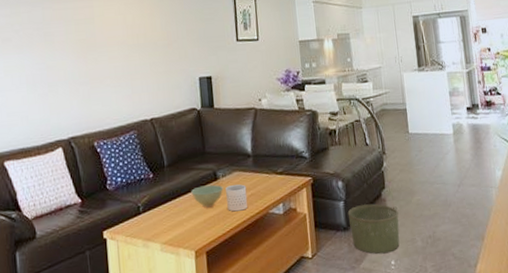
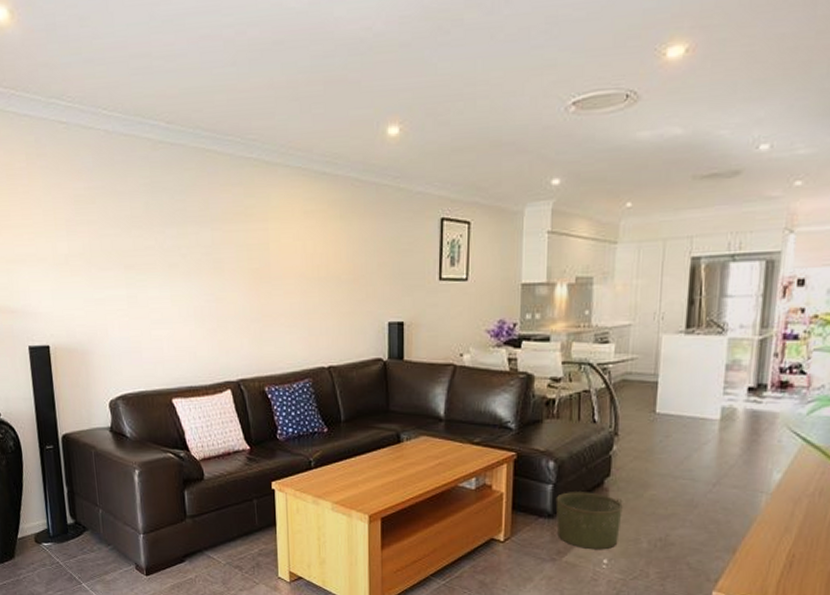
bowl: present [191,184,223,208] -> none [369,447,407,472]
mug: present [226,184,248,212] -> none [409,451,434,480]

